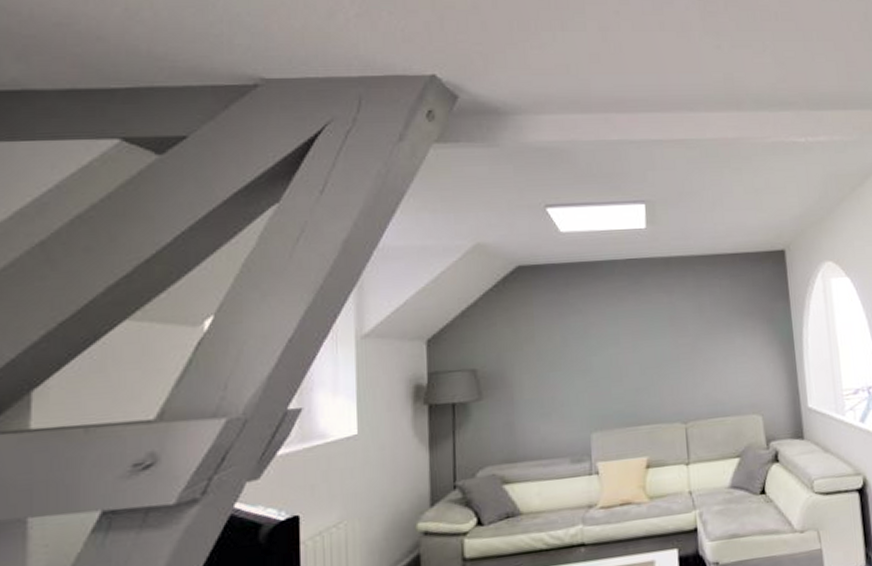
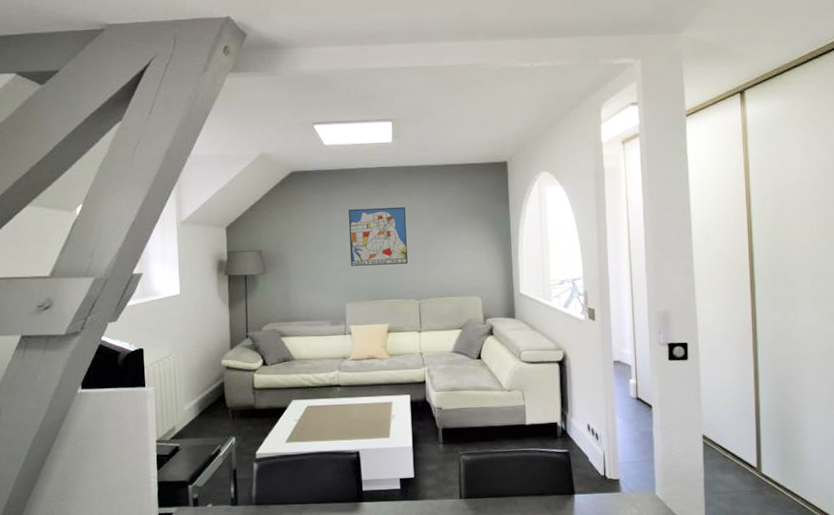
wall art: none [592,306,670,385] -> present [348,206,408,266]

